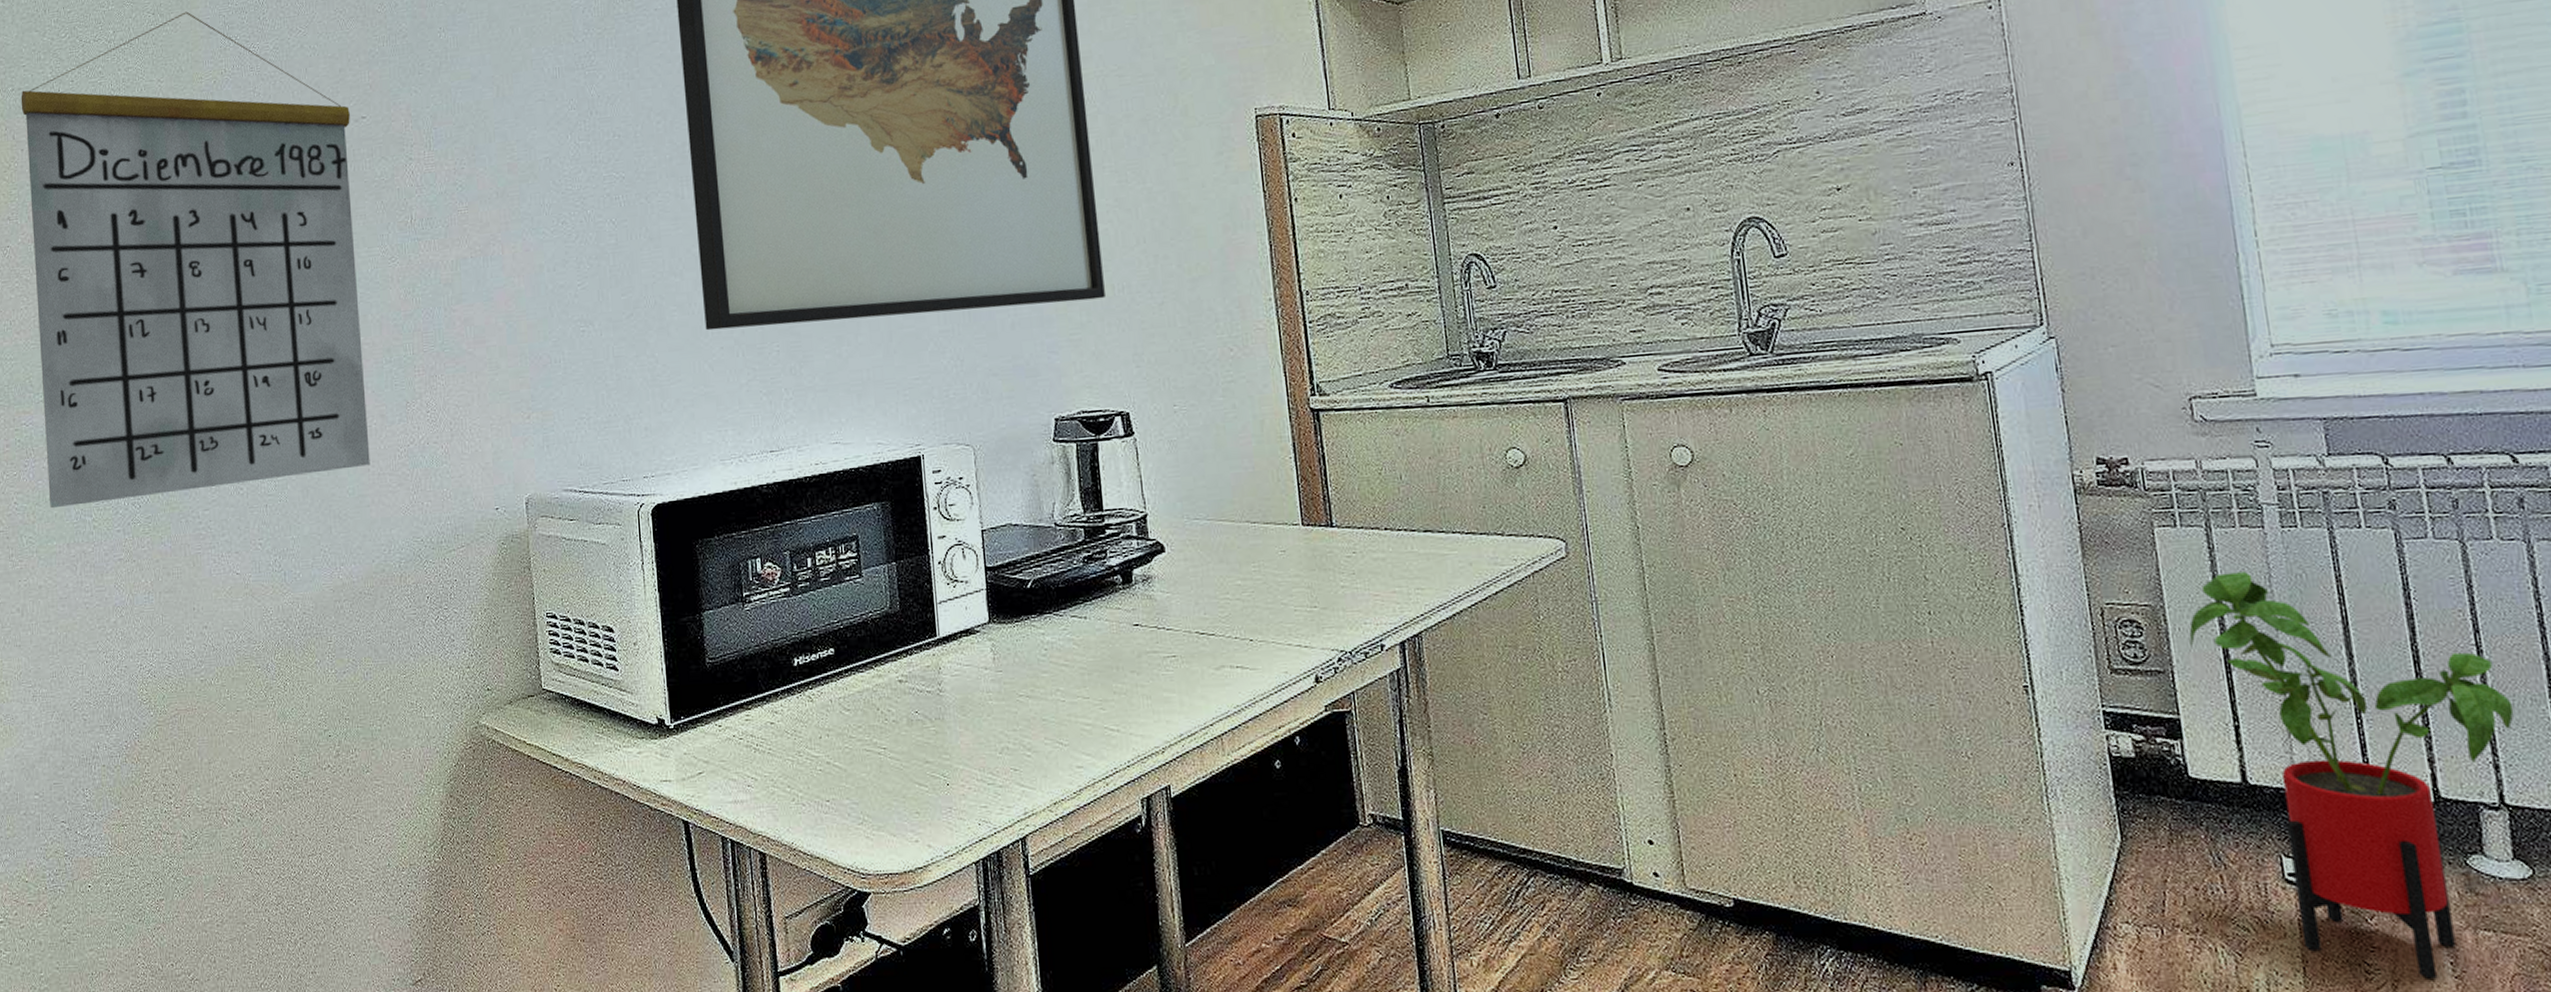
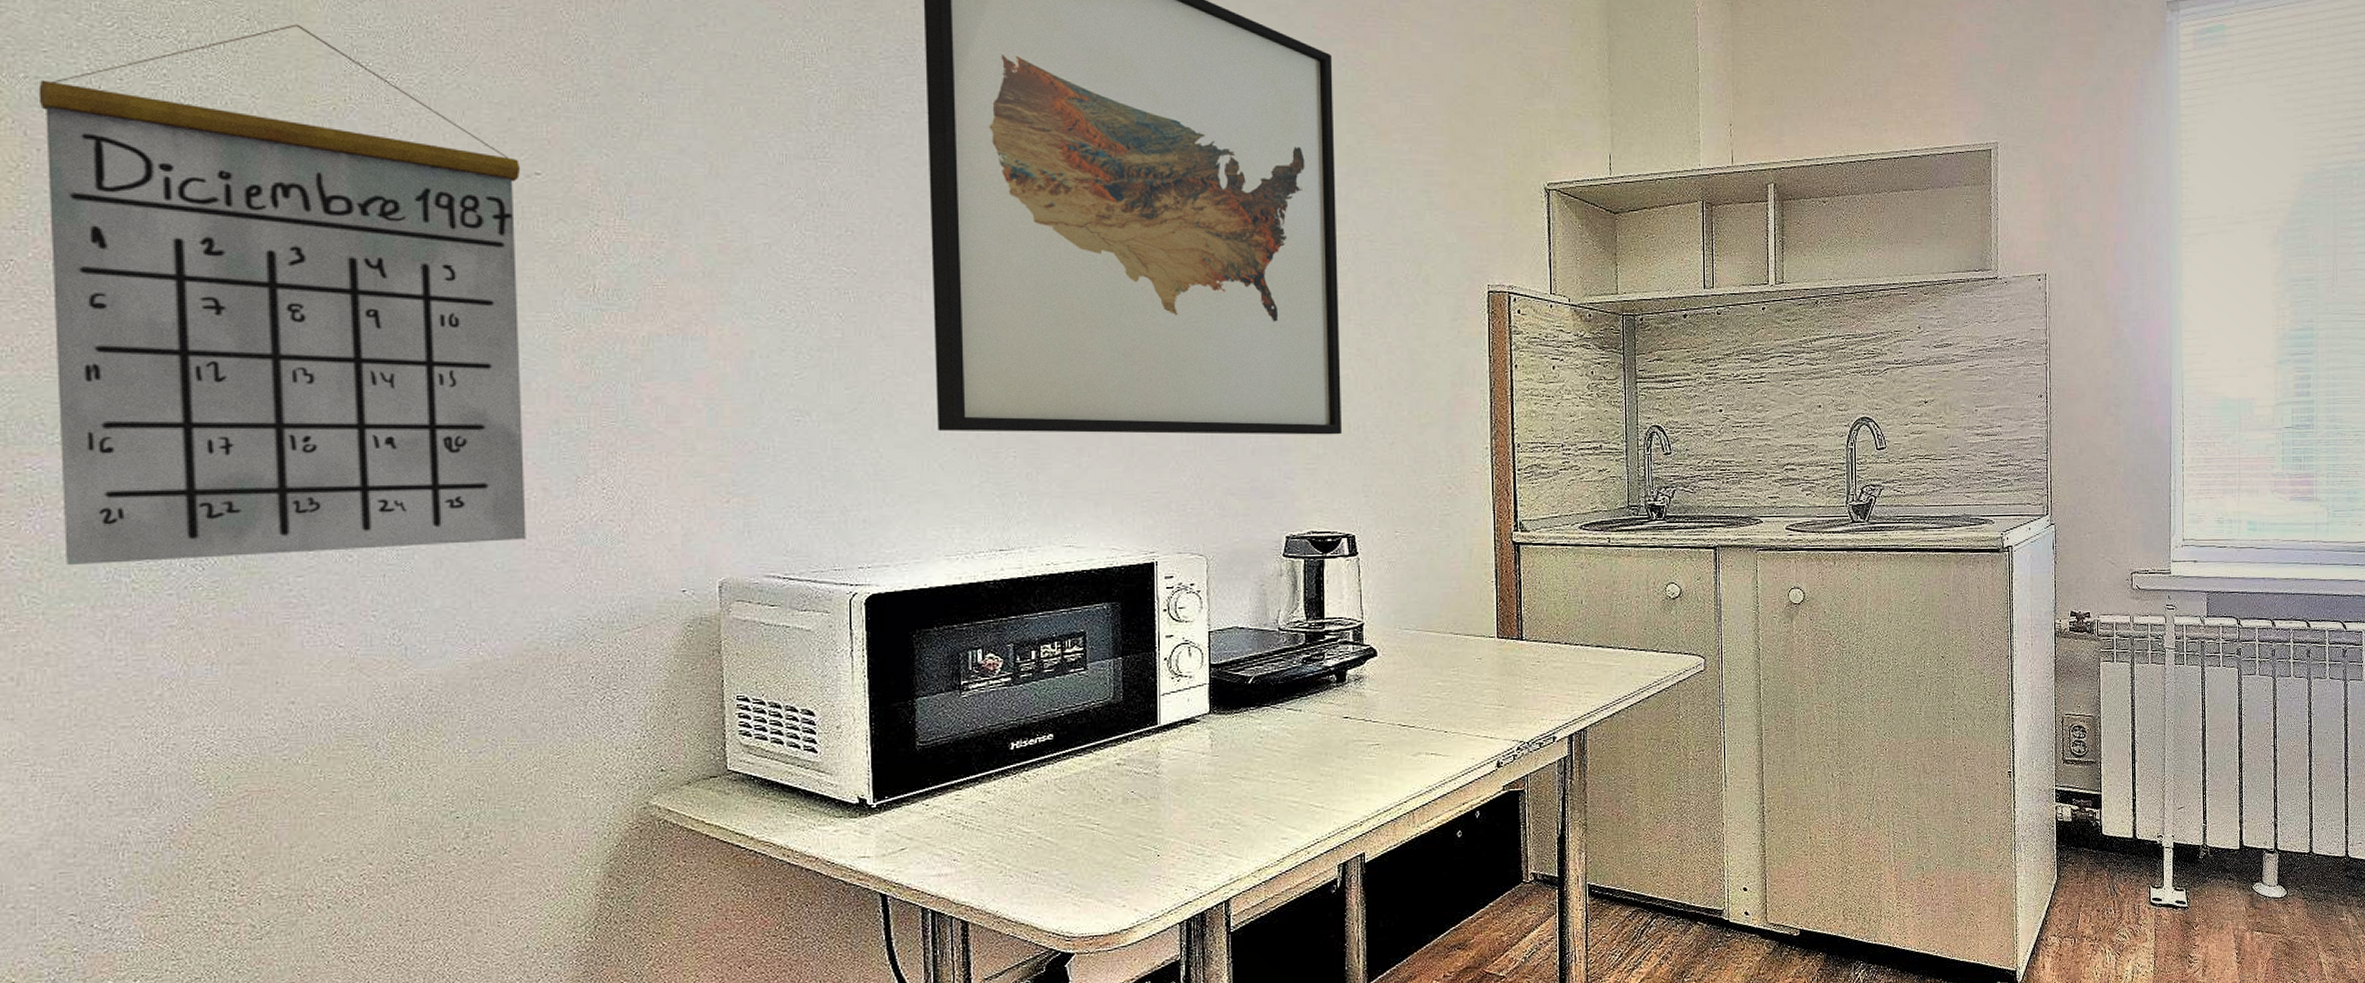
house plant: present [2189,572,2514,979] -> none [2113,694,2289,965]

